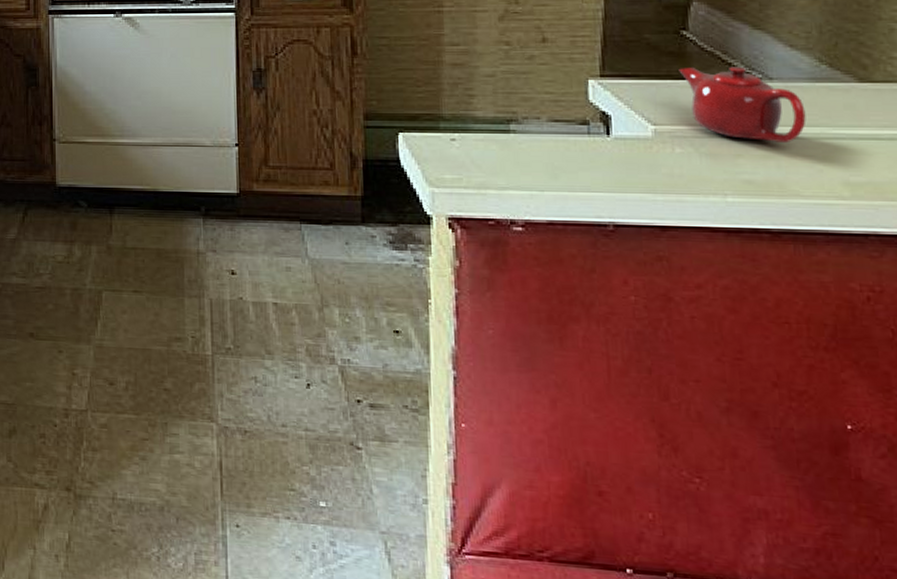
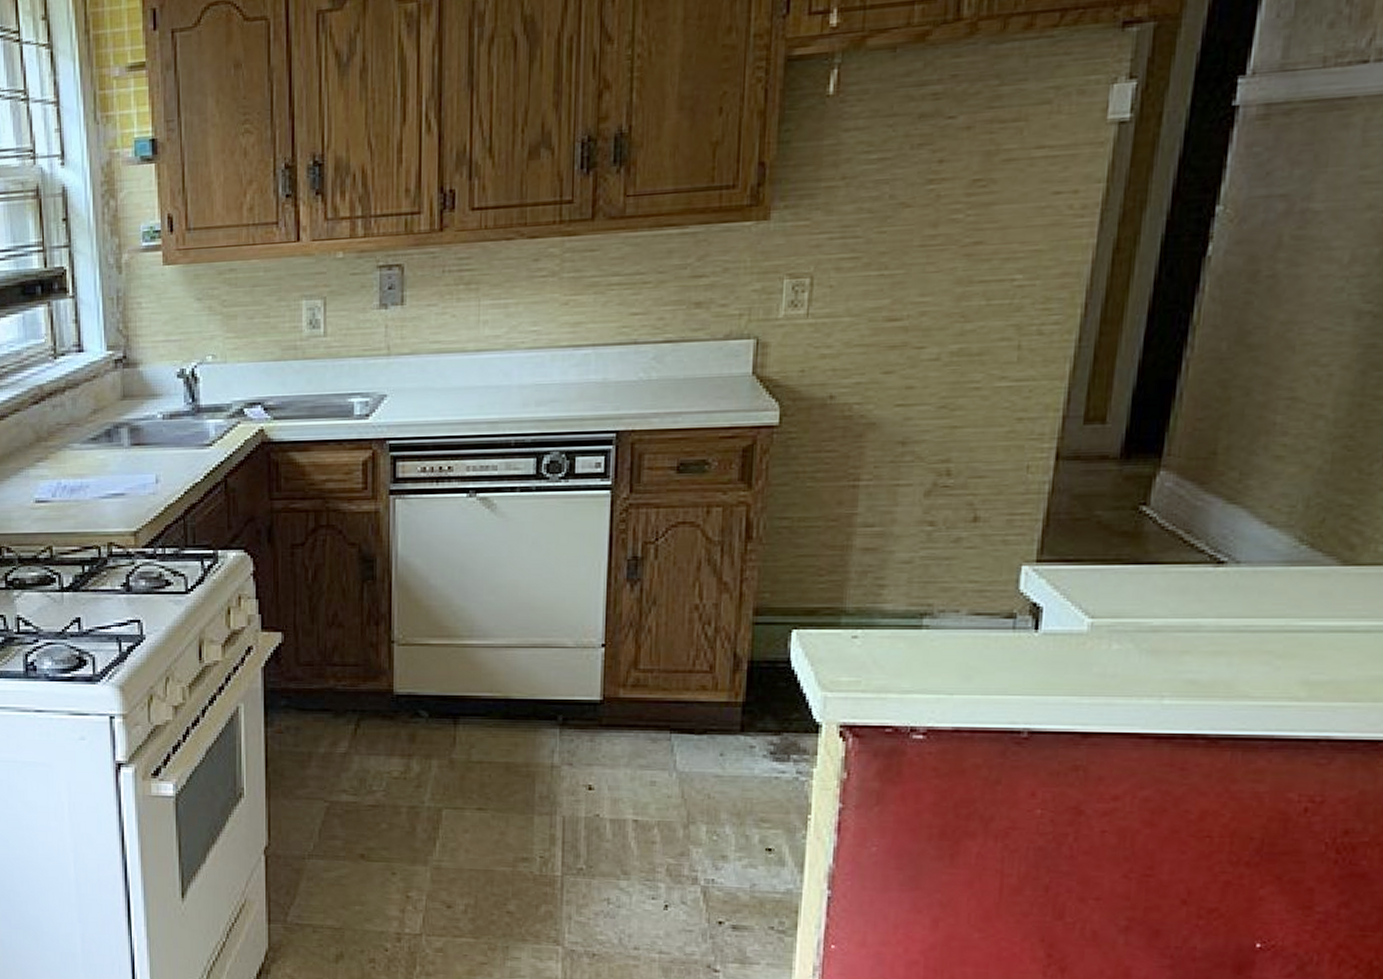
teapot: present [678,66,806,144] -> none [1130,548,1273,638]

